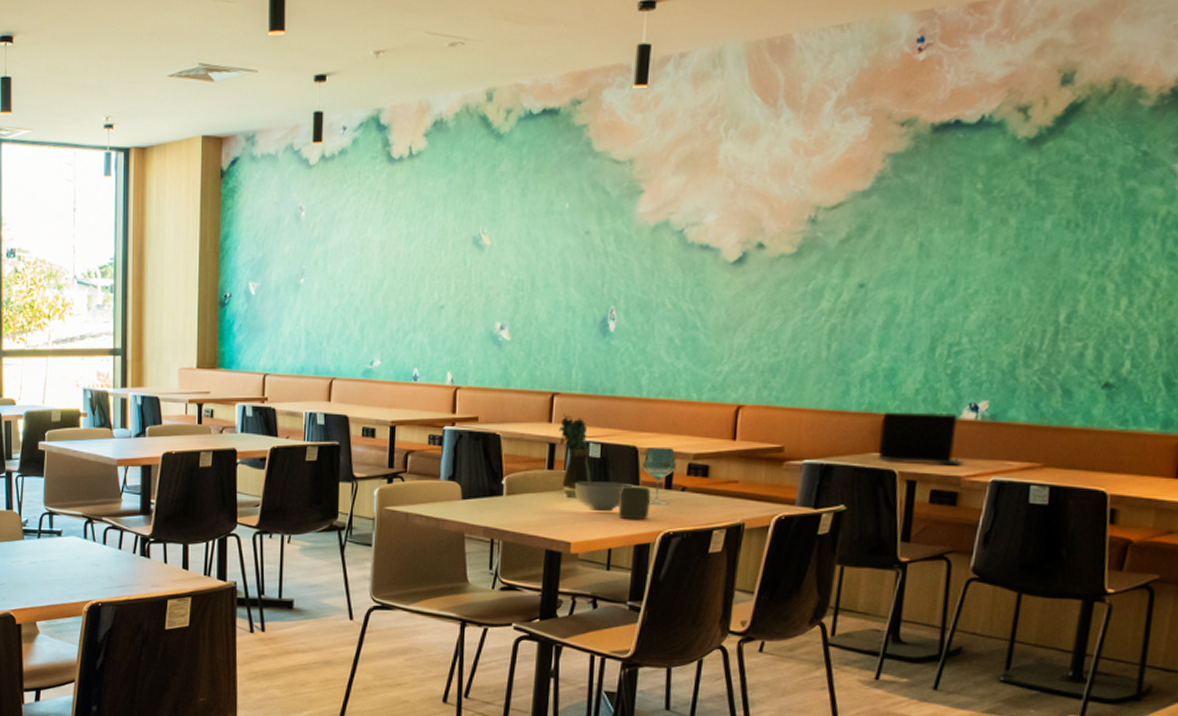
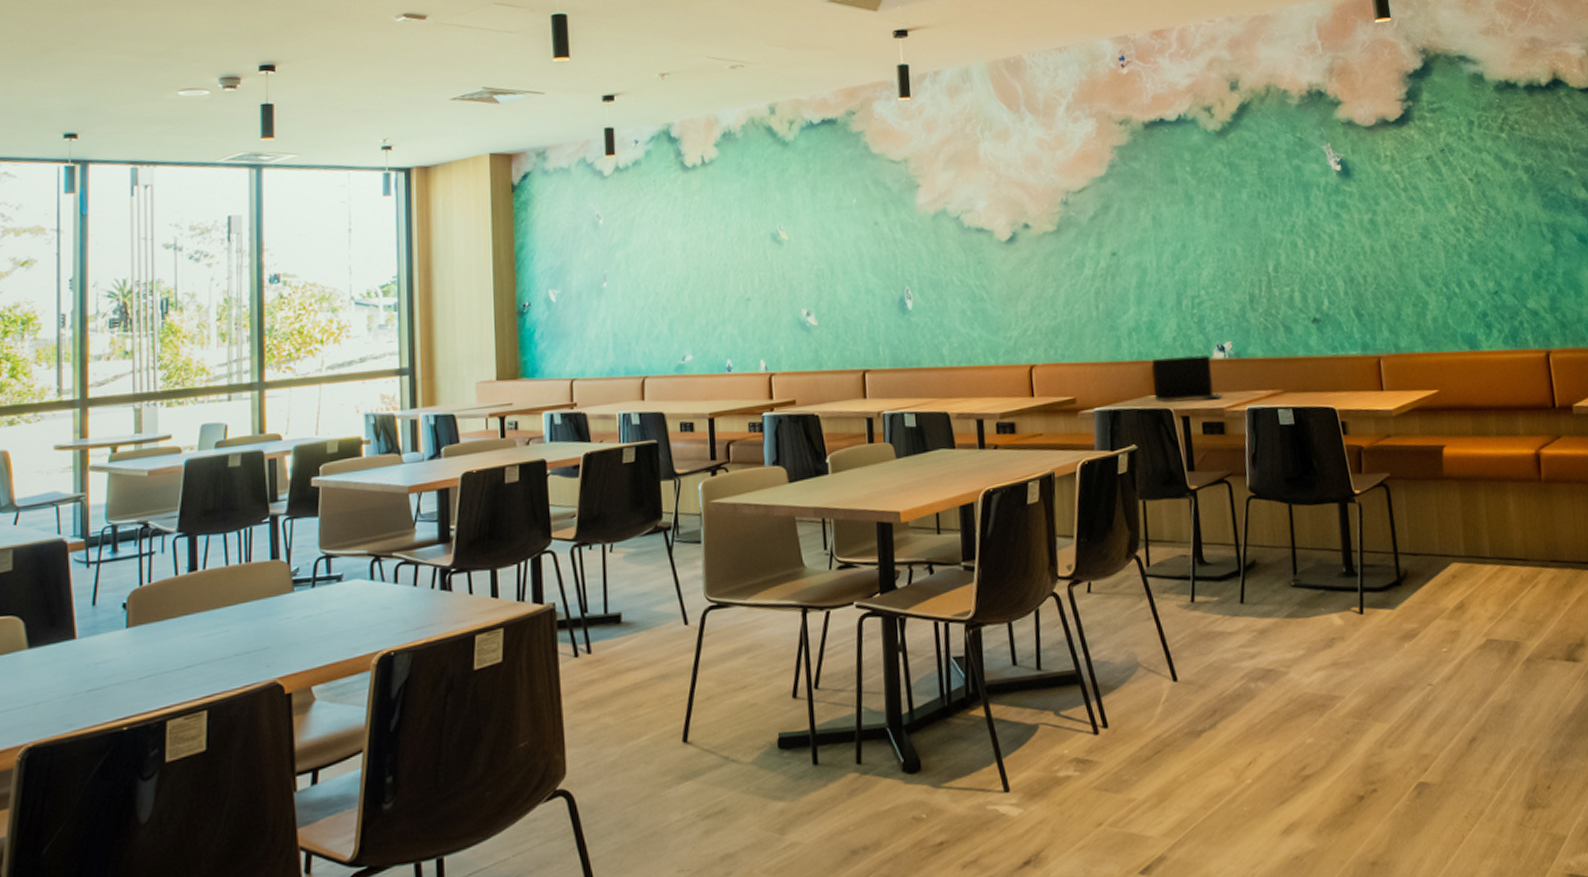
vase: present [558,414,591,499] -> none [873,389,911,470]
bowl: present [574,481,632,512] -> none [895,447,949,479]
mug: present [618,485,651,519] -> none [938,449,969,482]
wine glass: present [642,448,676,506] -> none [955,410,986,467]

